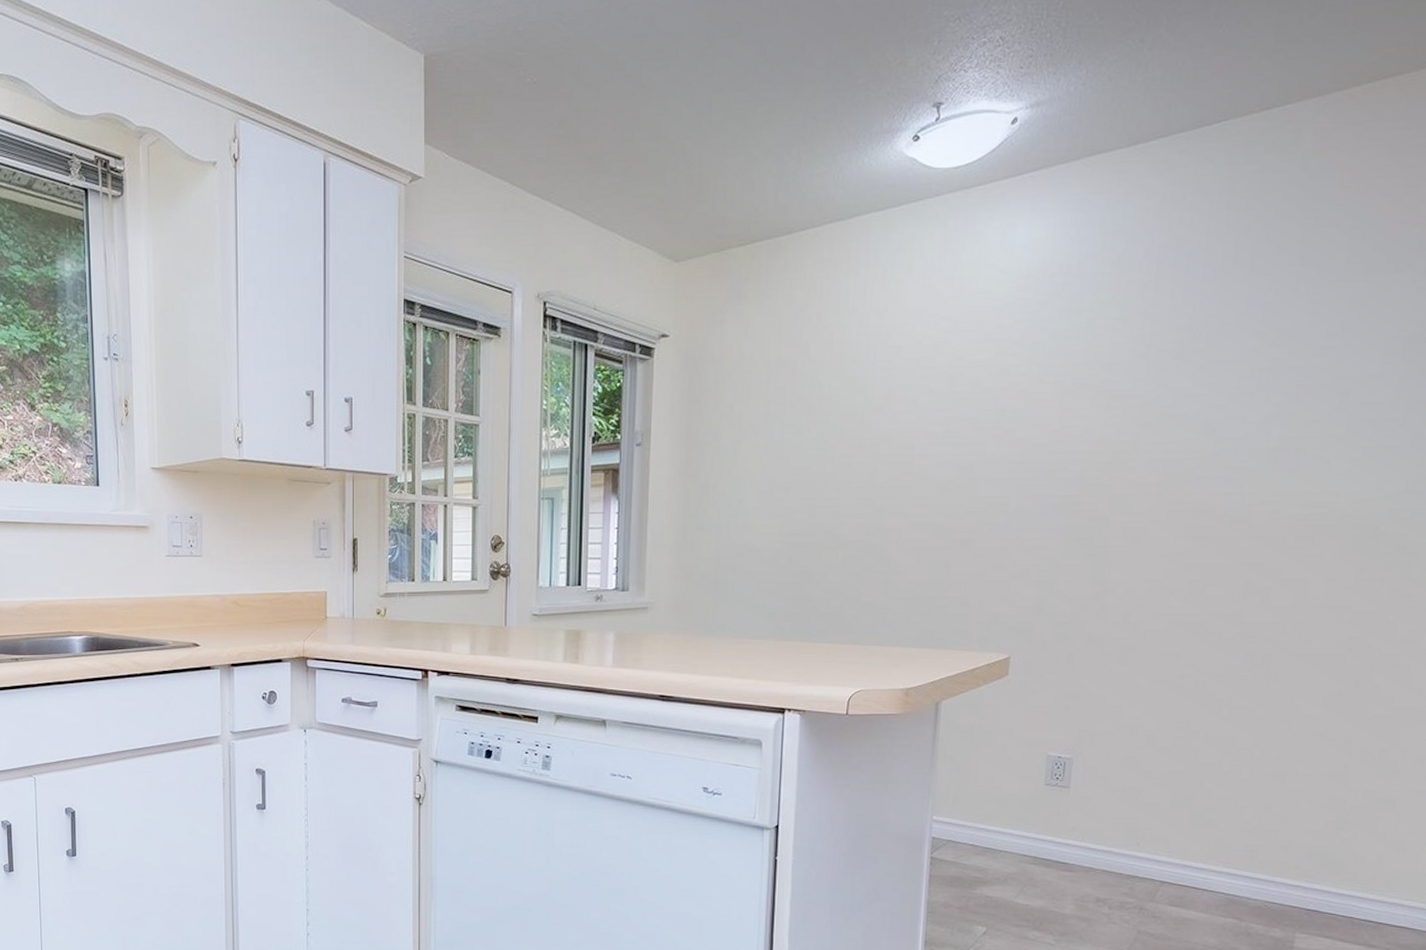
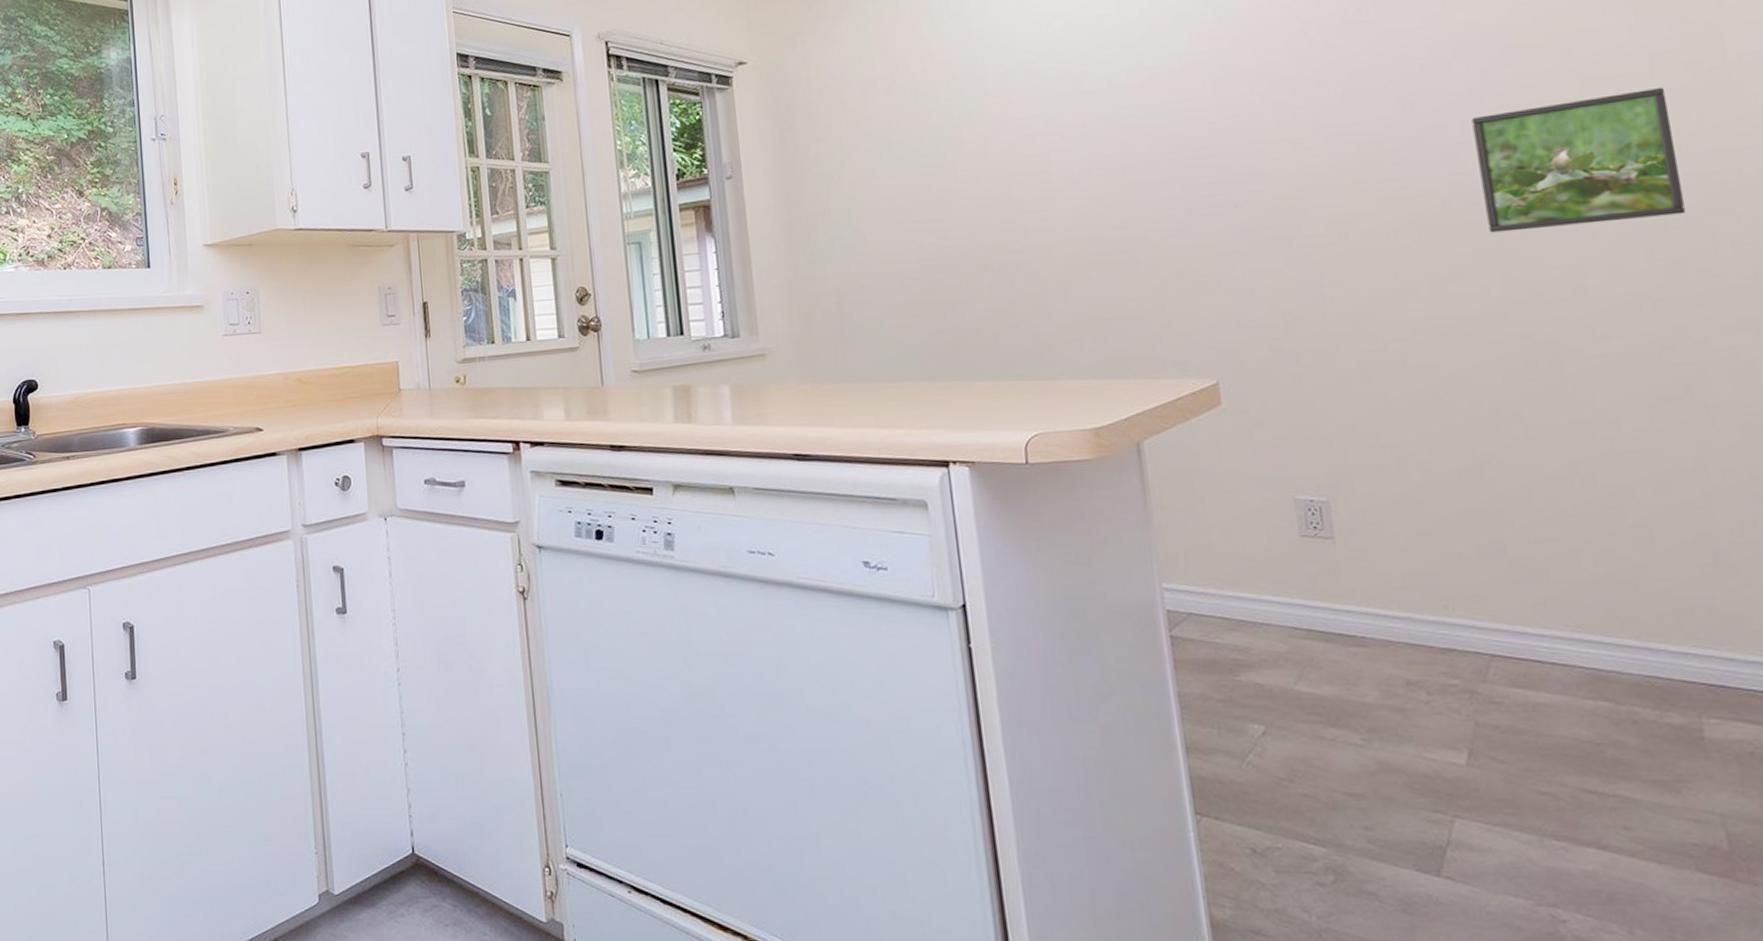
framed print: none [1246,433,1411,547] -> present [1471,88,1685,233]

